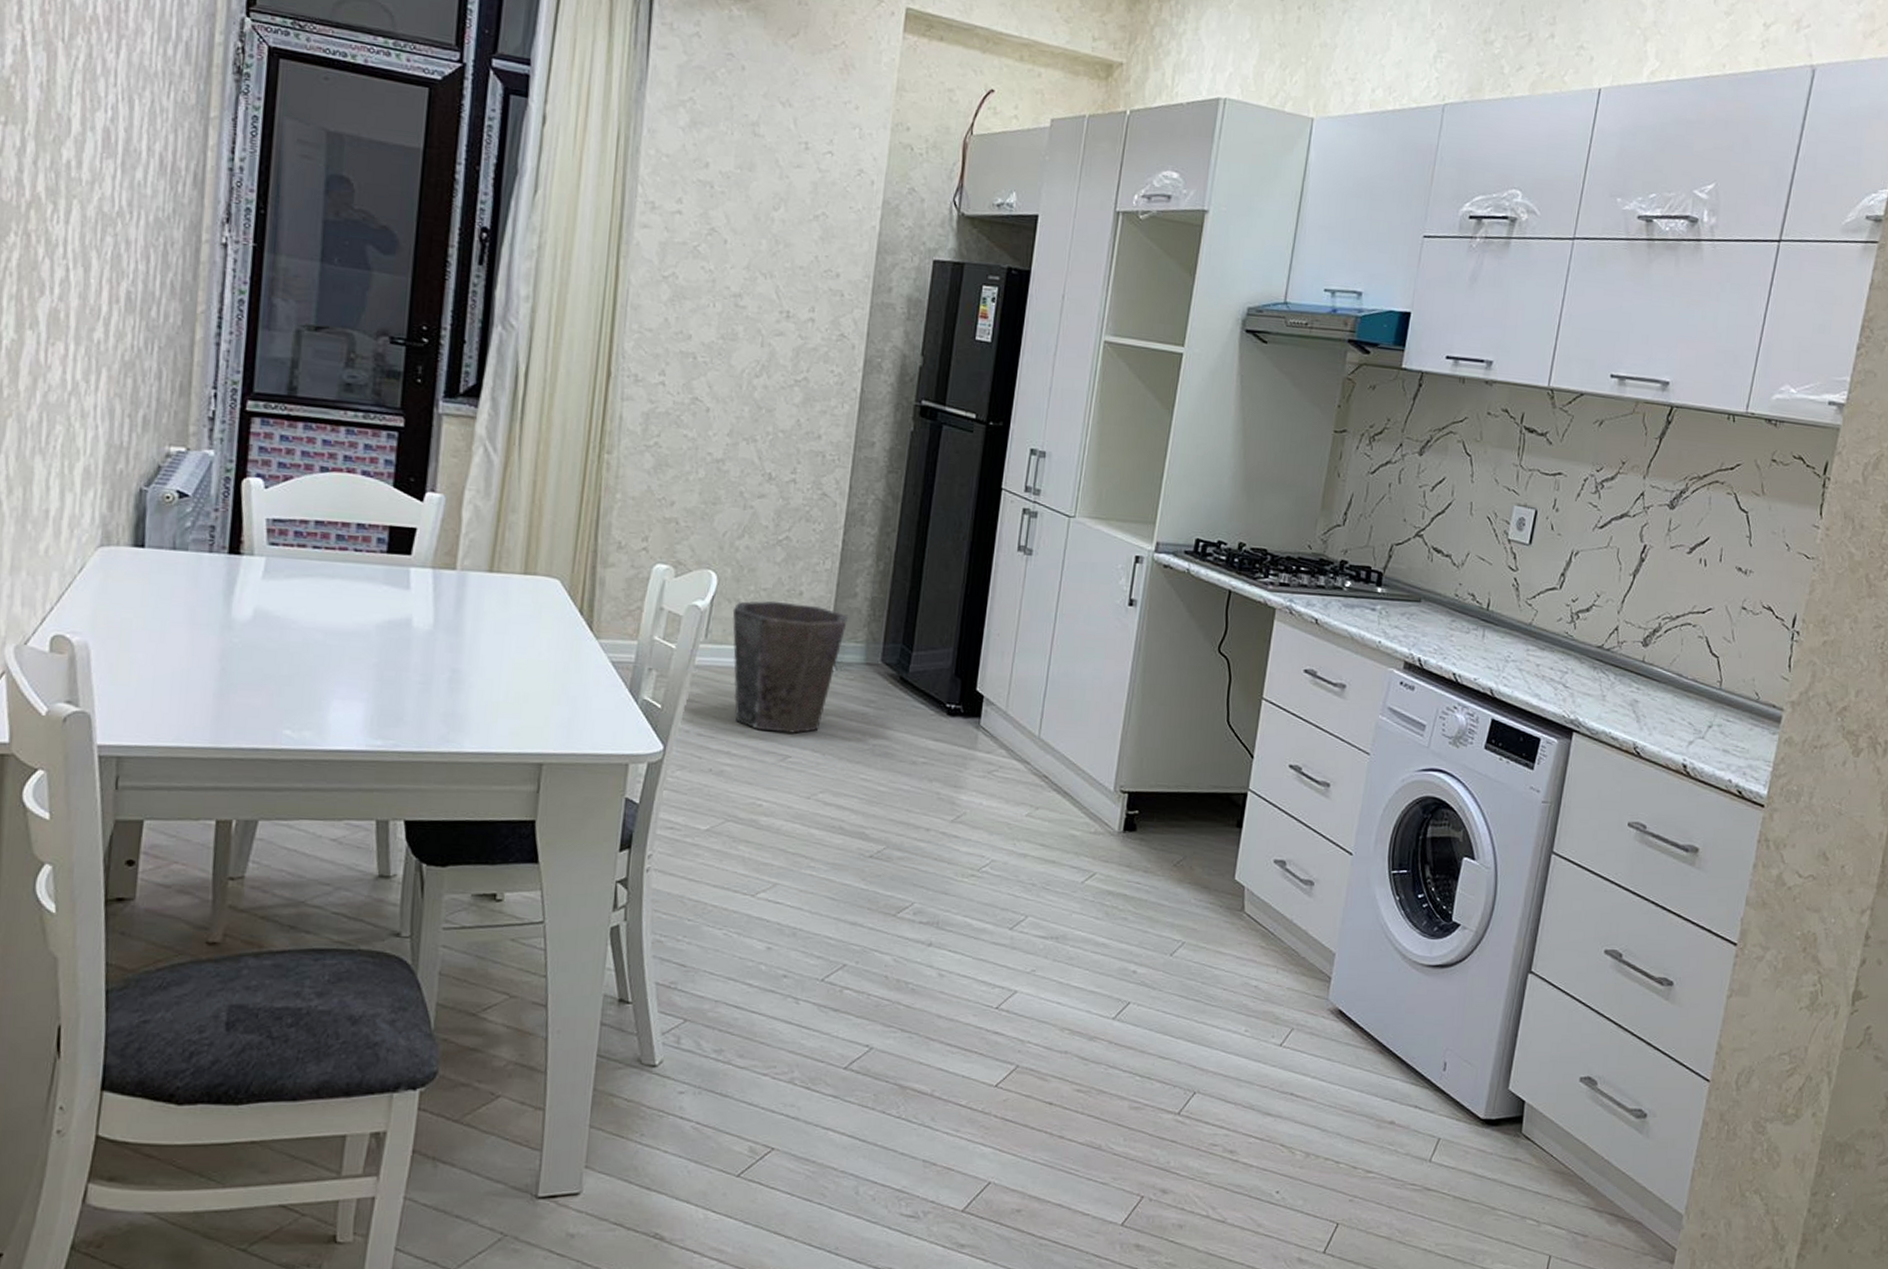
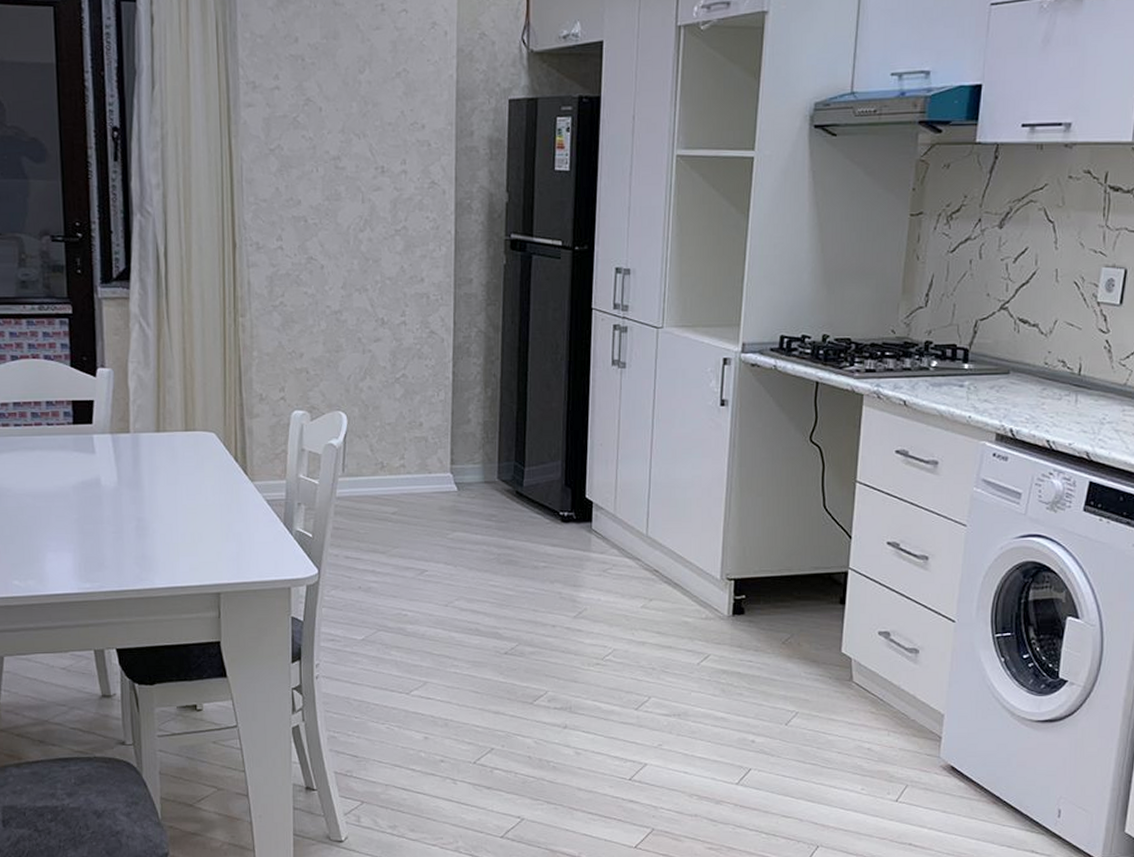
waste bin: present [732,600,848,733] -> none [363,433,464,550]

